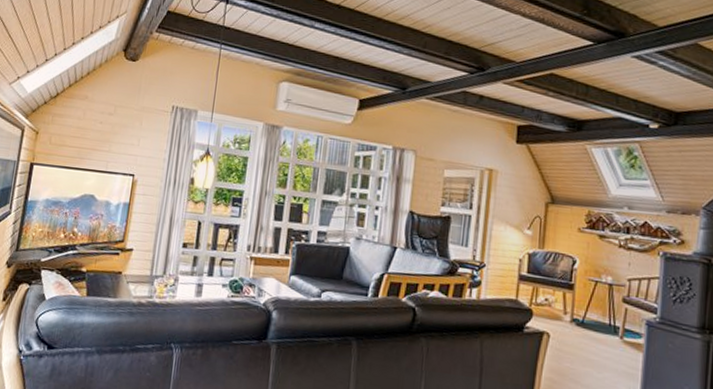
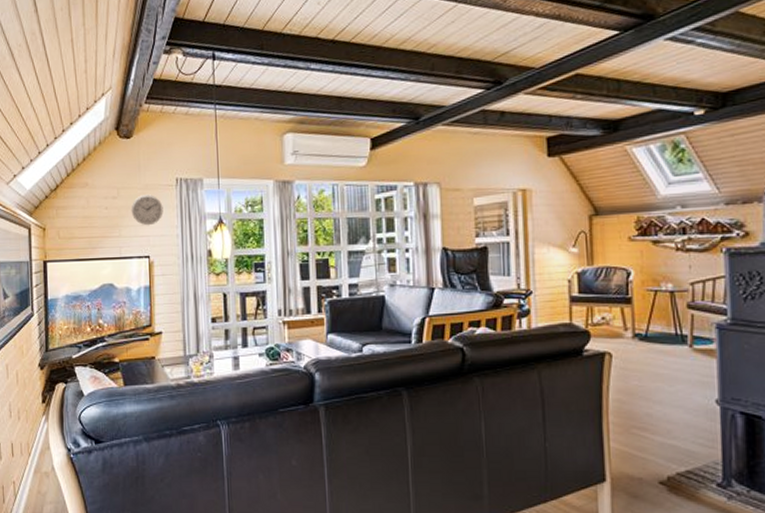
wall clock: none [124,116,156,146] -> present [131,194,163,226]

